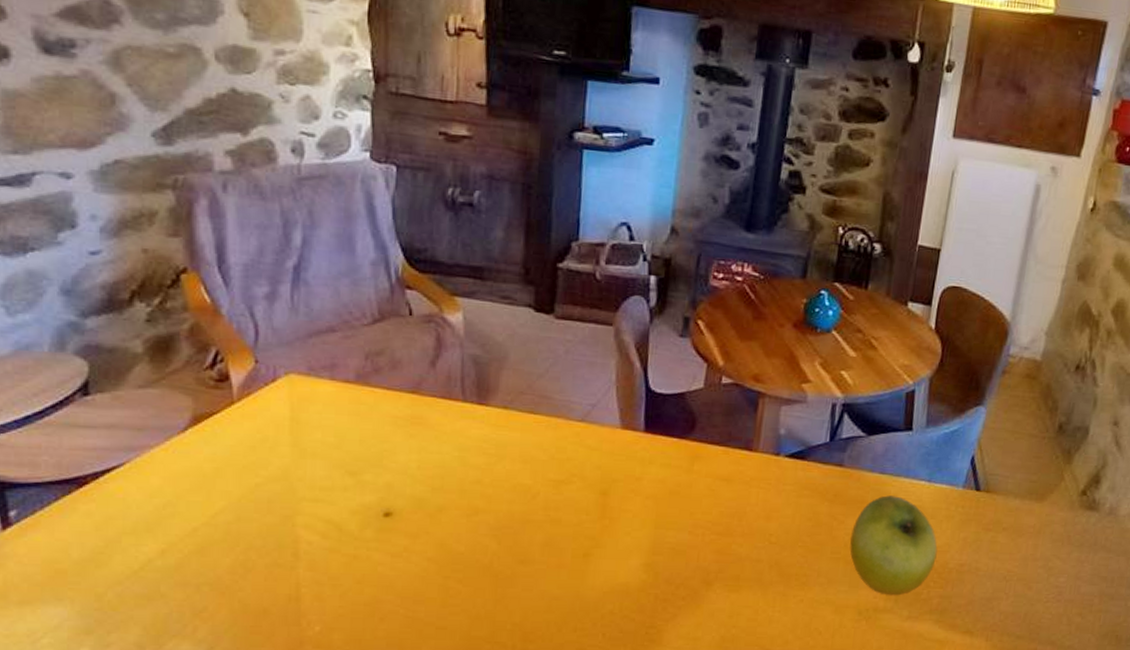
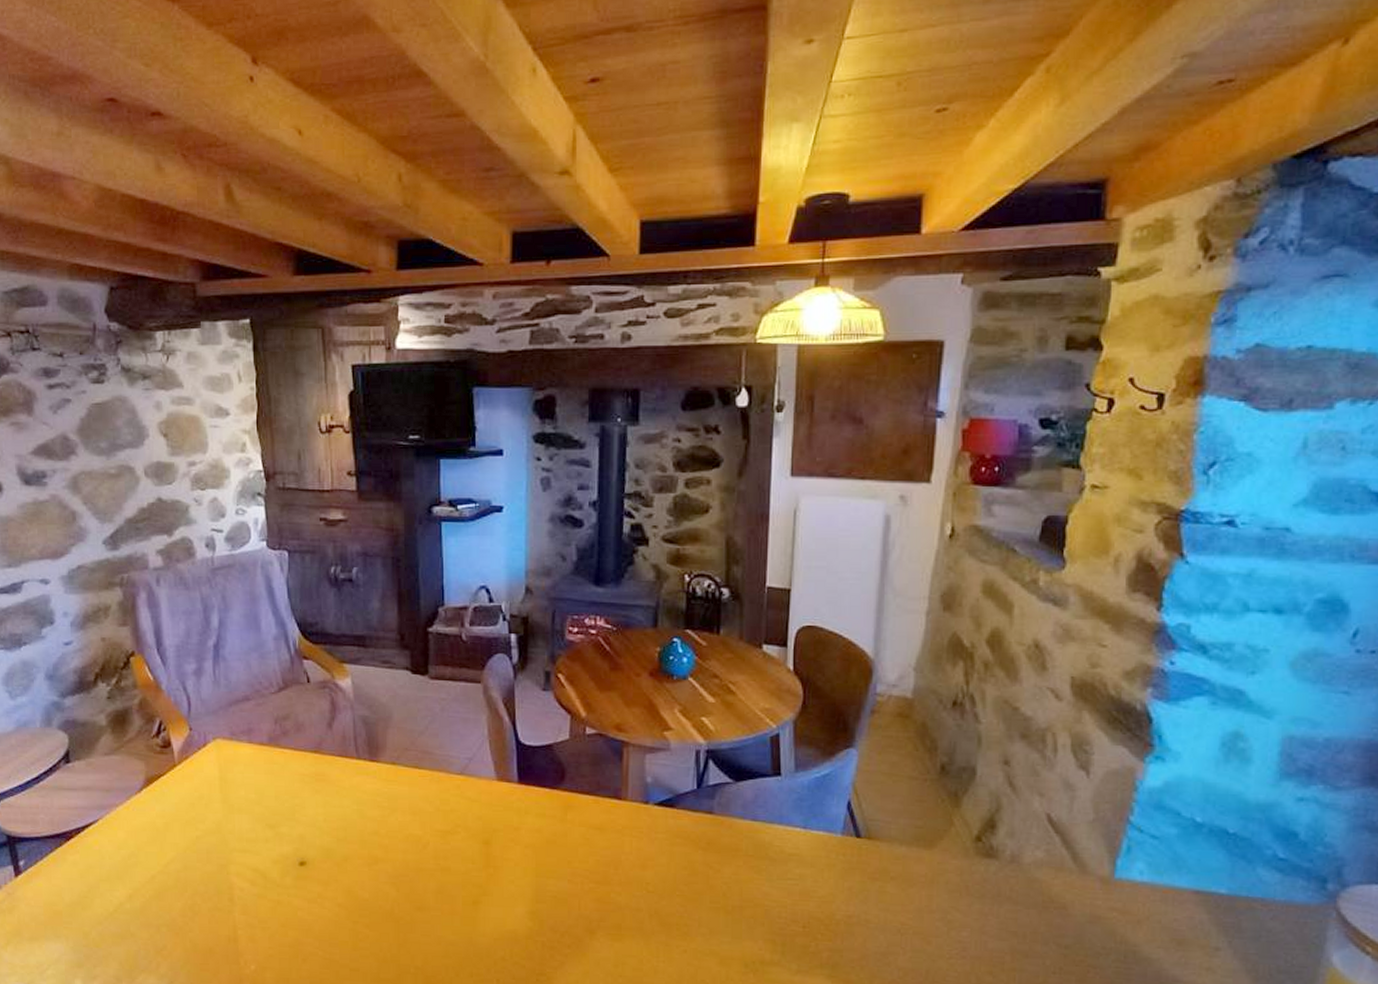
fruit: present [849,495,938,596] -> none [729,843,821,948]

